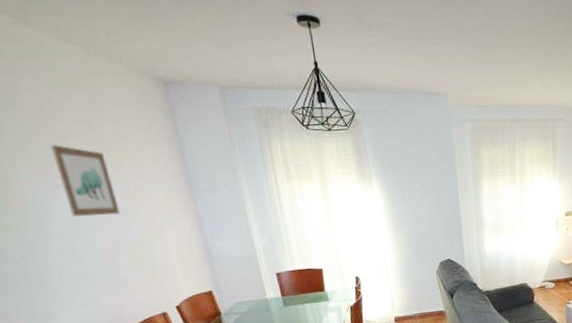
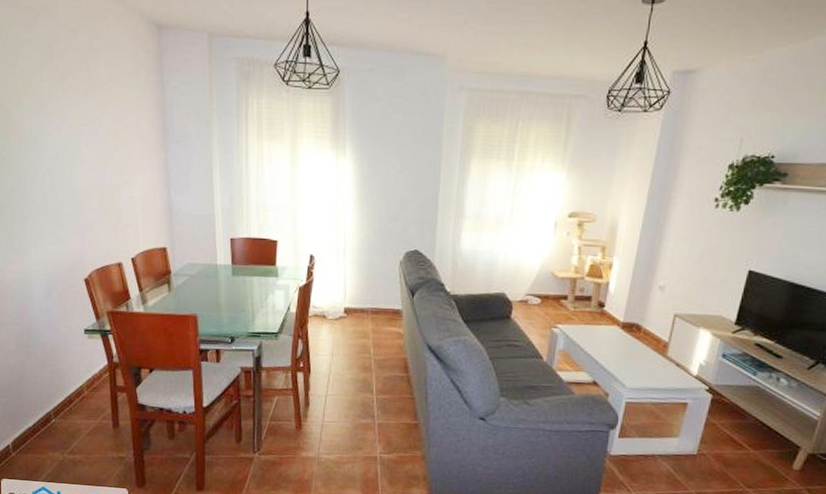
wall art: present [50,145,120,218] -> none [51,82,98,157]

